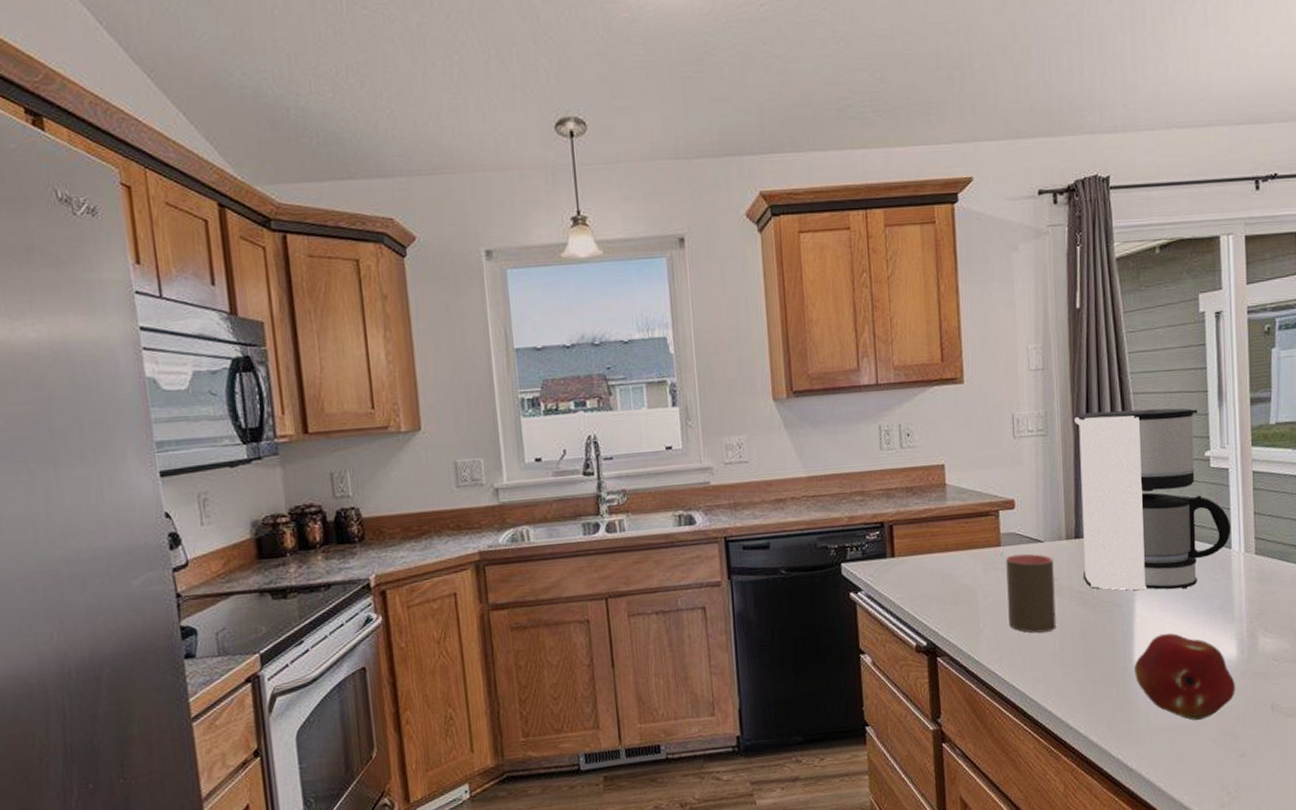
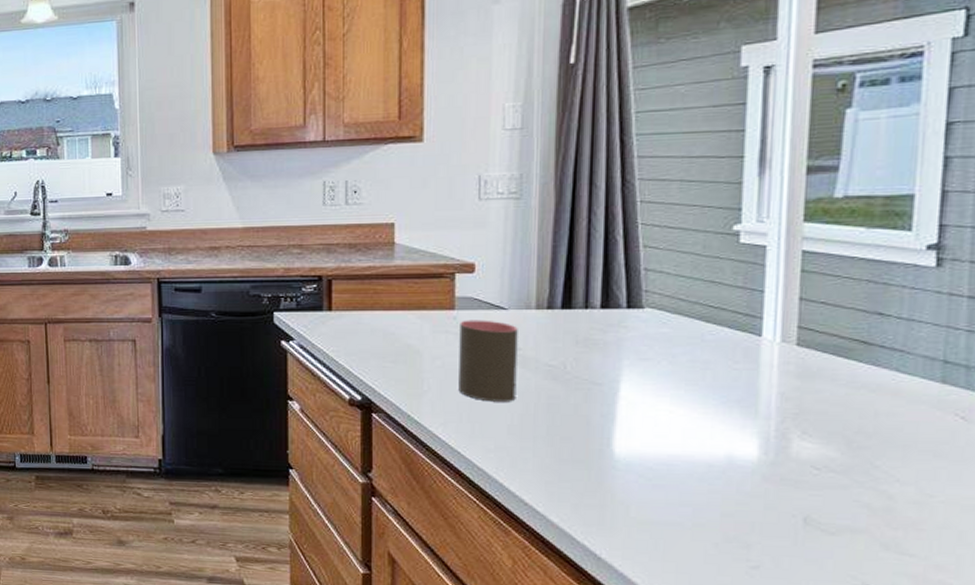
coffee maker: present [1074,408,1232,591] -> none [555,174,764,375]
fruit: present [1134,633,1235,721] -> none [612,421,752,521]

